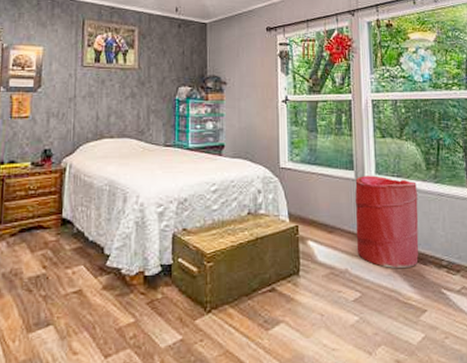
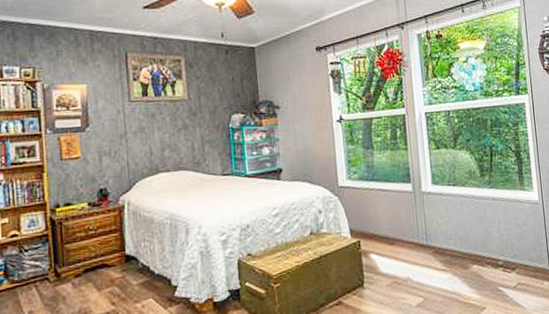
laundry hamper: present [355,175,419,268] -> none [413,186,476,273]

